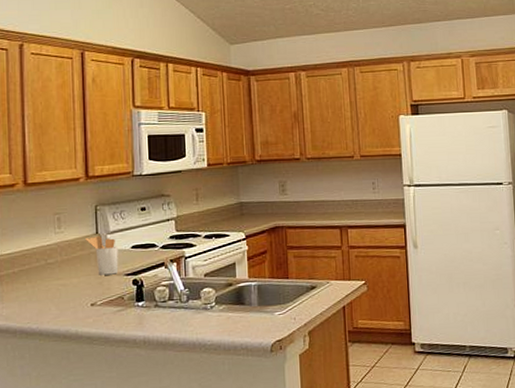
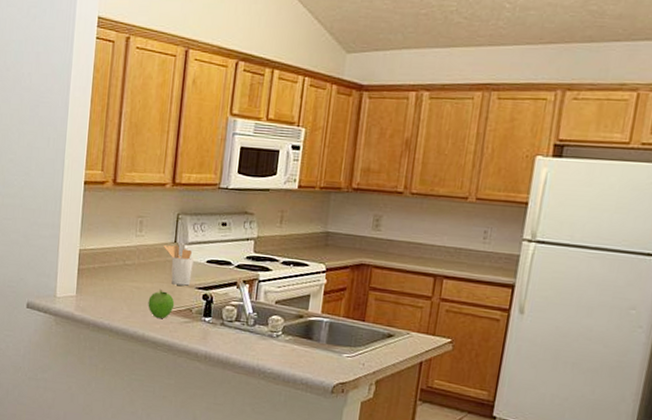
fruit: none [77,282,105,312] -> present [148,289,175,318]

